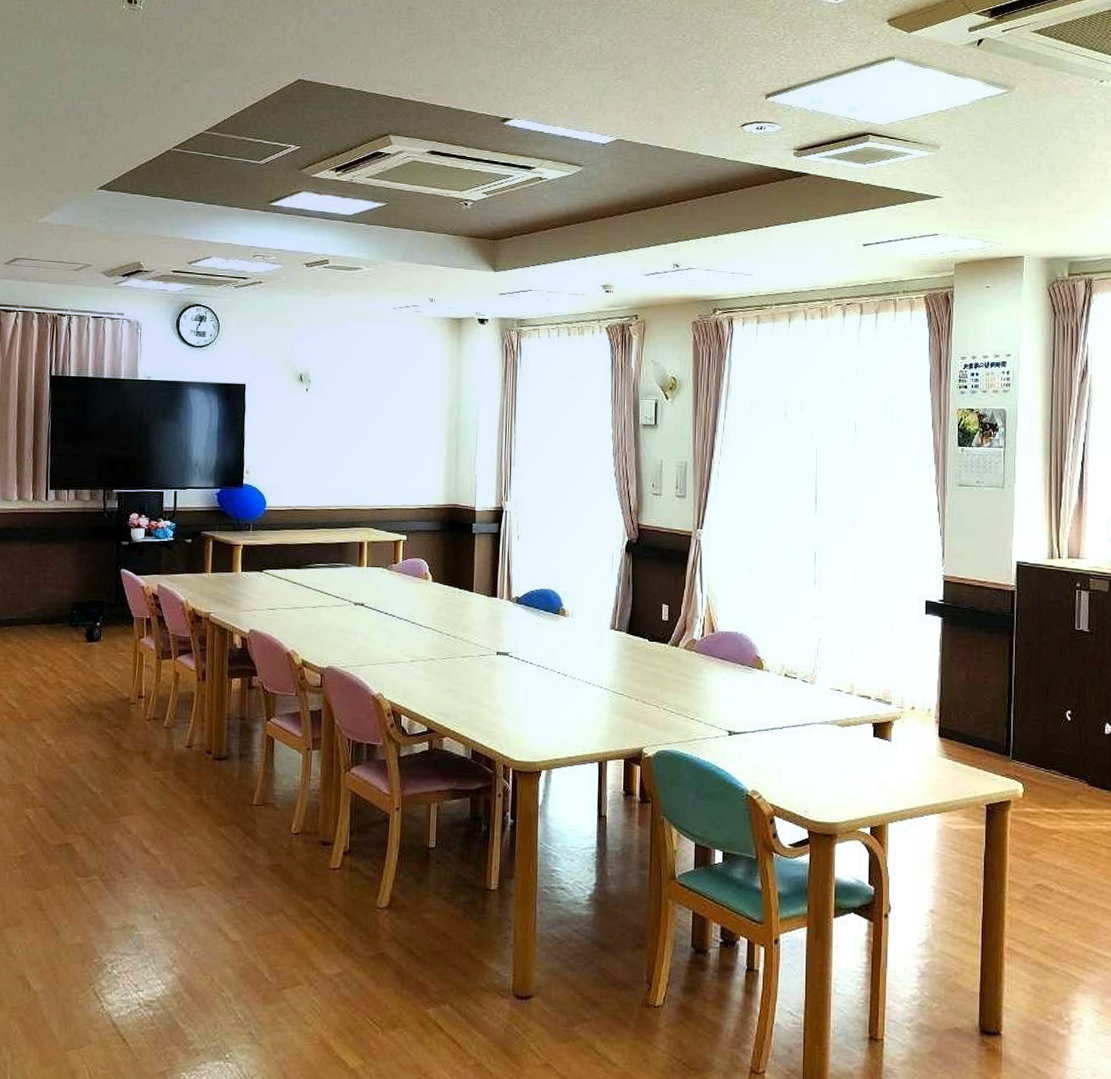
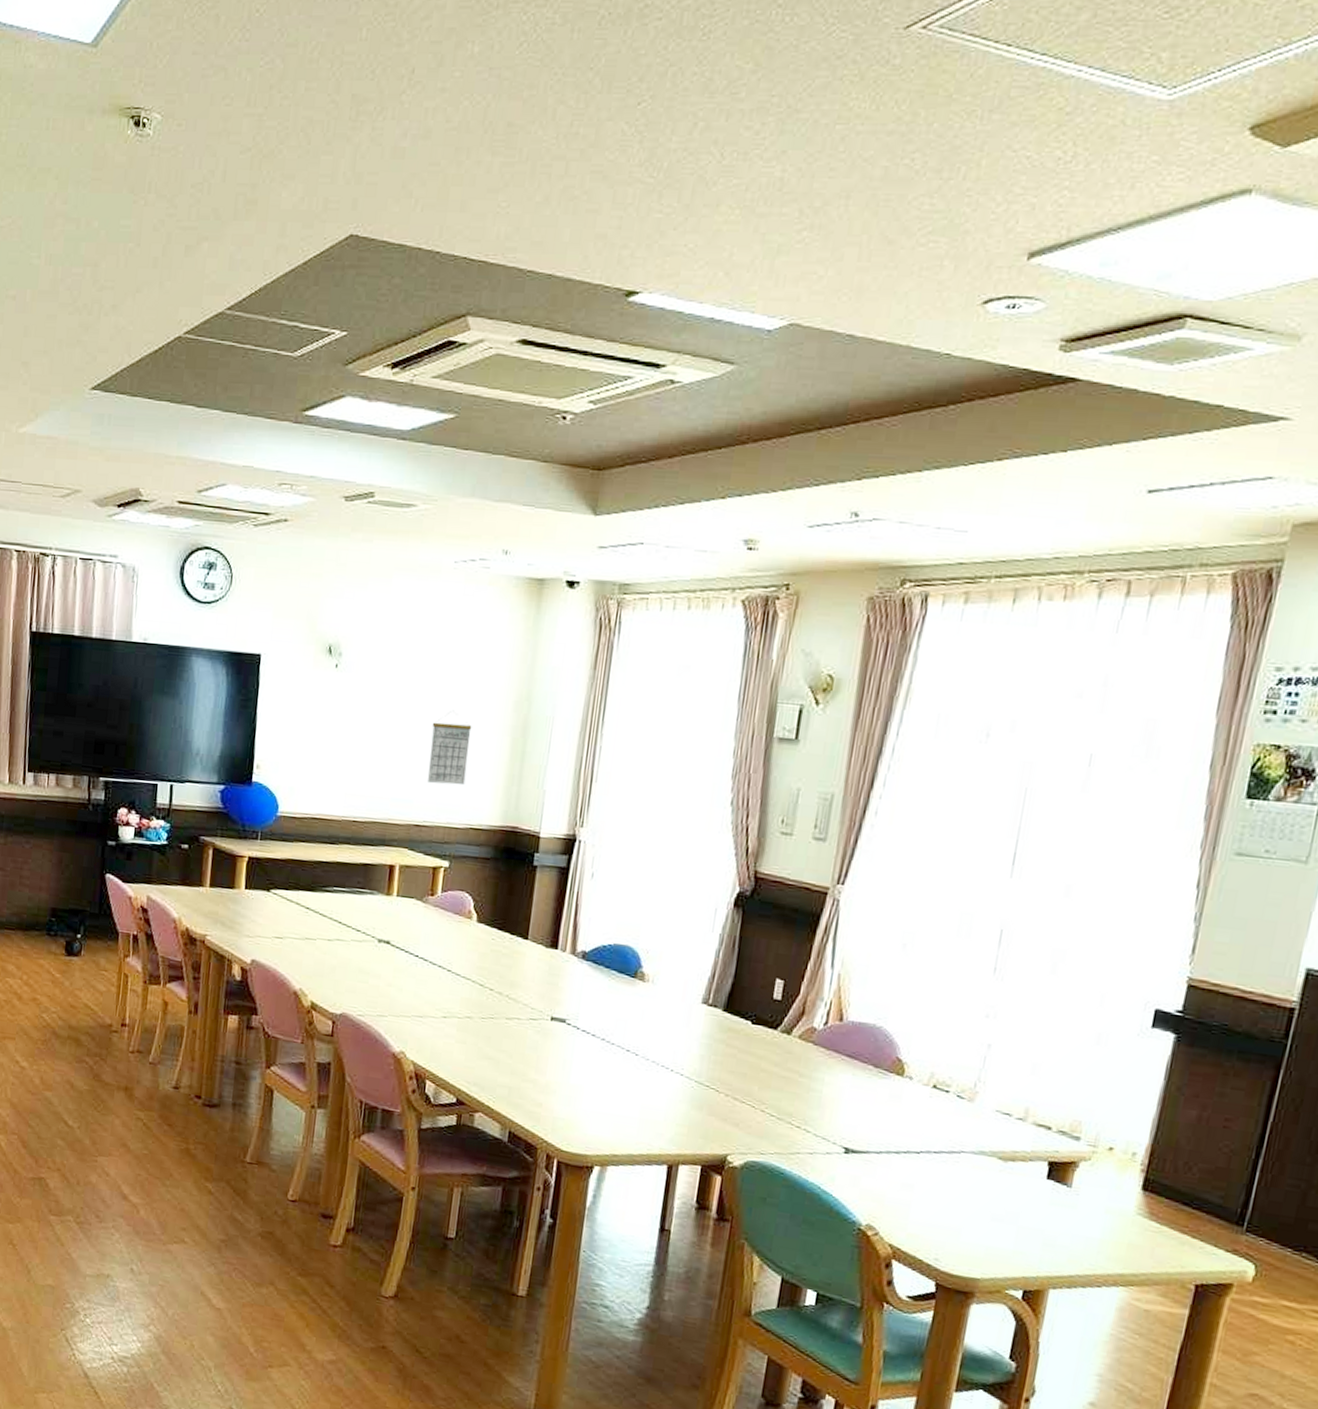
calendar: none [385,419,416,476] -> present [428,711,472,785]

